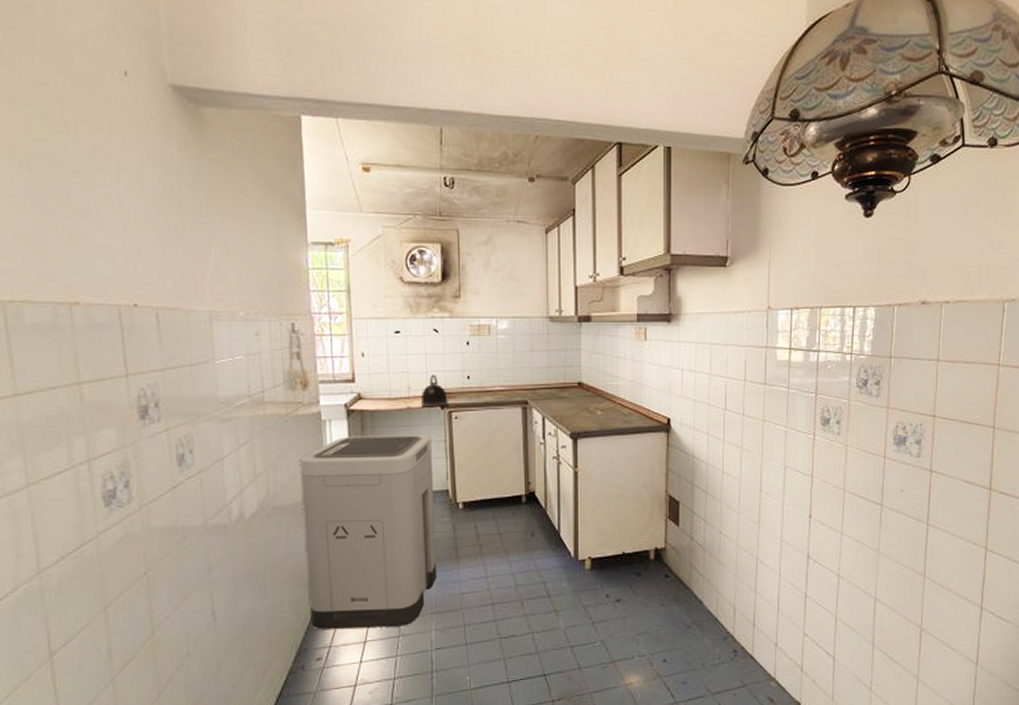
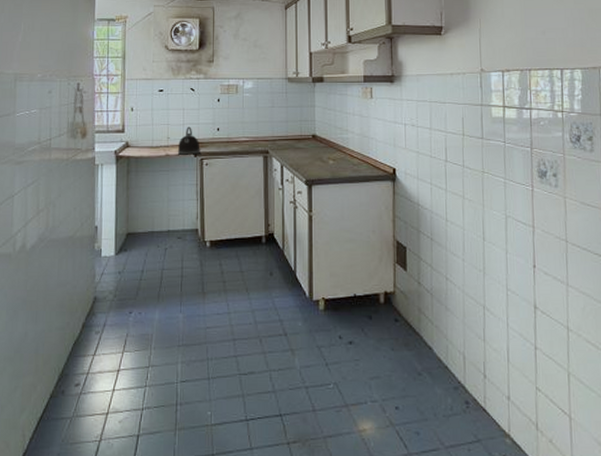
trash can: present [300,435,437,629] -> none [73,179,186,357]

